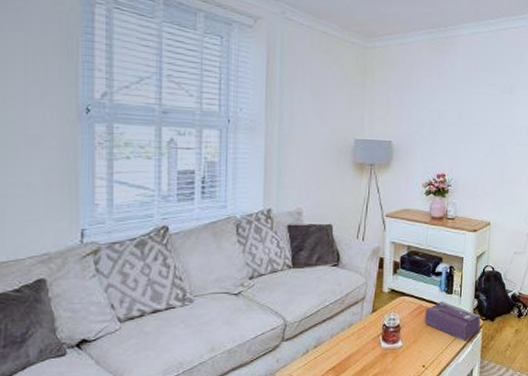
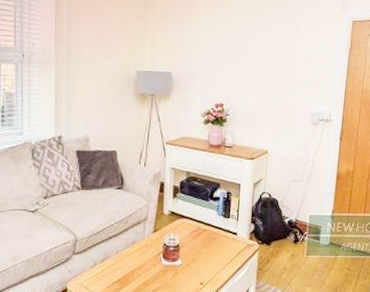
tissue box: present [424,301,481,340] -> none [202,224,257,262]

